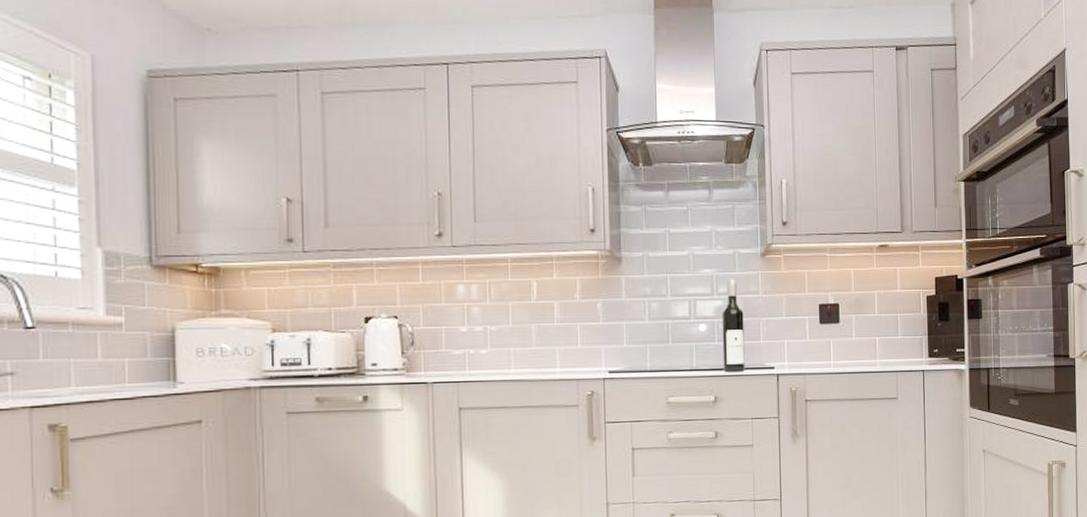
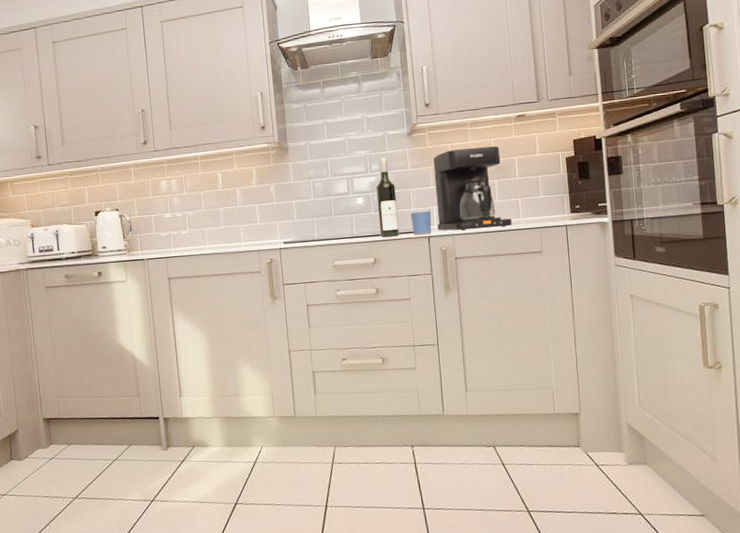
mug: none [759,344,782,373] -> present [410,211,432,236]
coffee maker: none [787,276,868,370] -> present [433,146,512,231]

